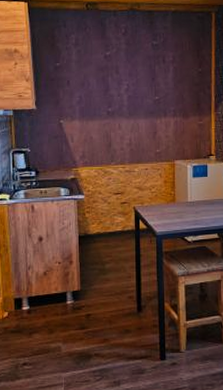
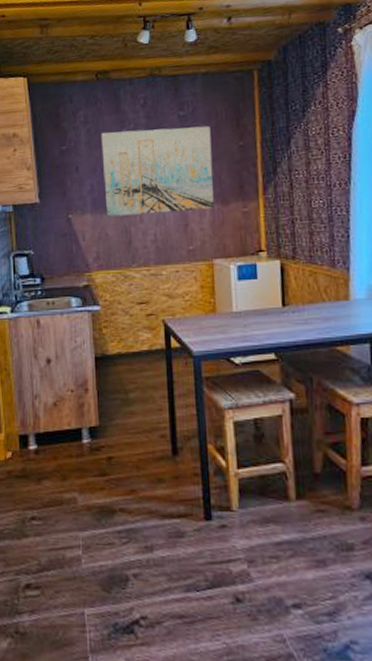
wall art: none [89,53,178,123] -> present [101,126,214,217]

